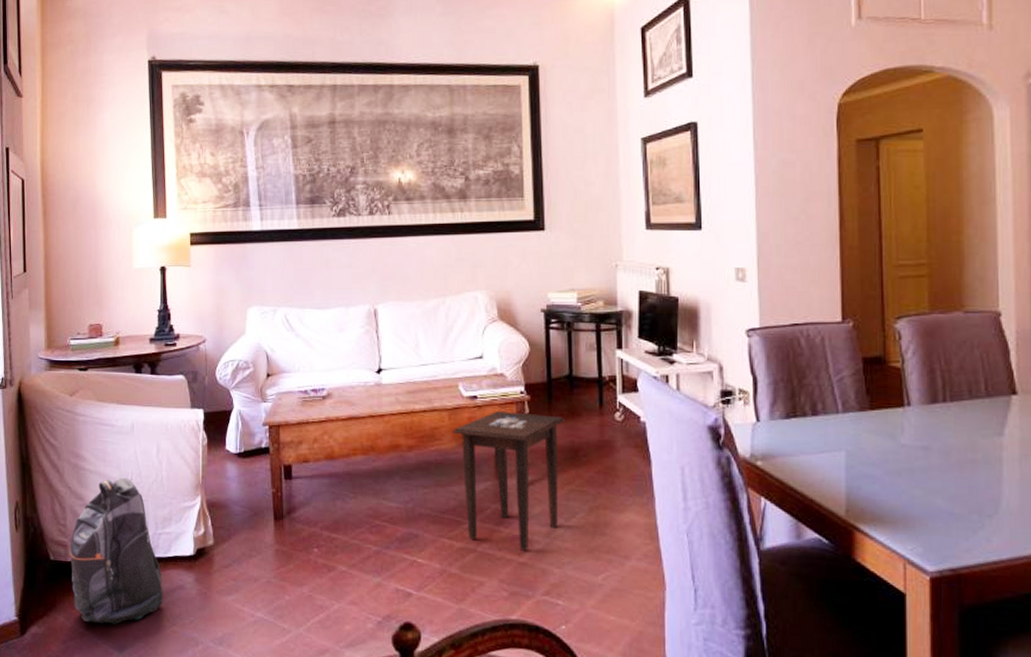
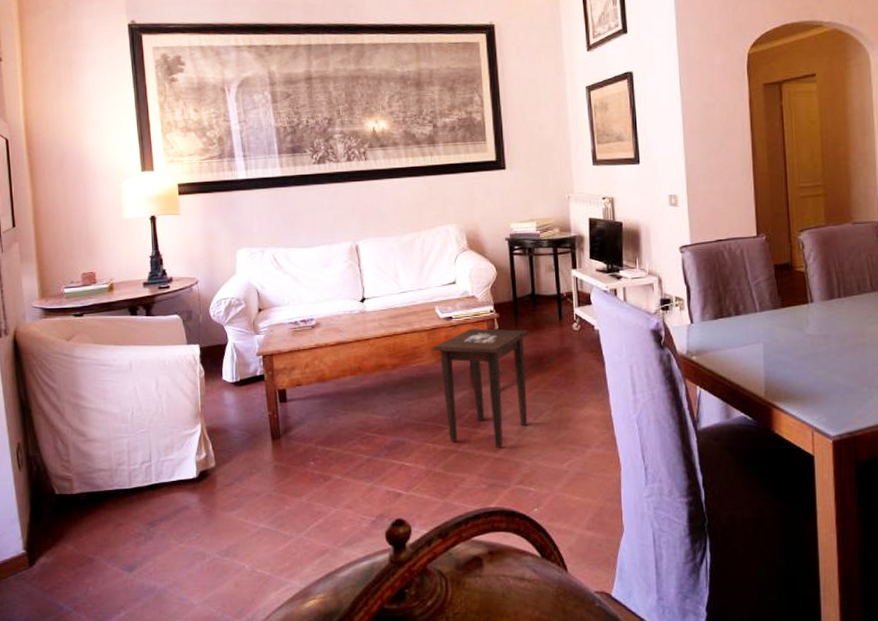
backpack: present [70,477,163,625] -> none [74,412,169,549]

